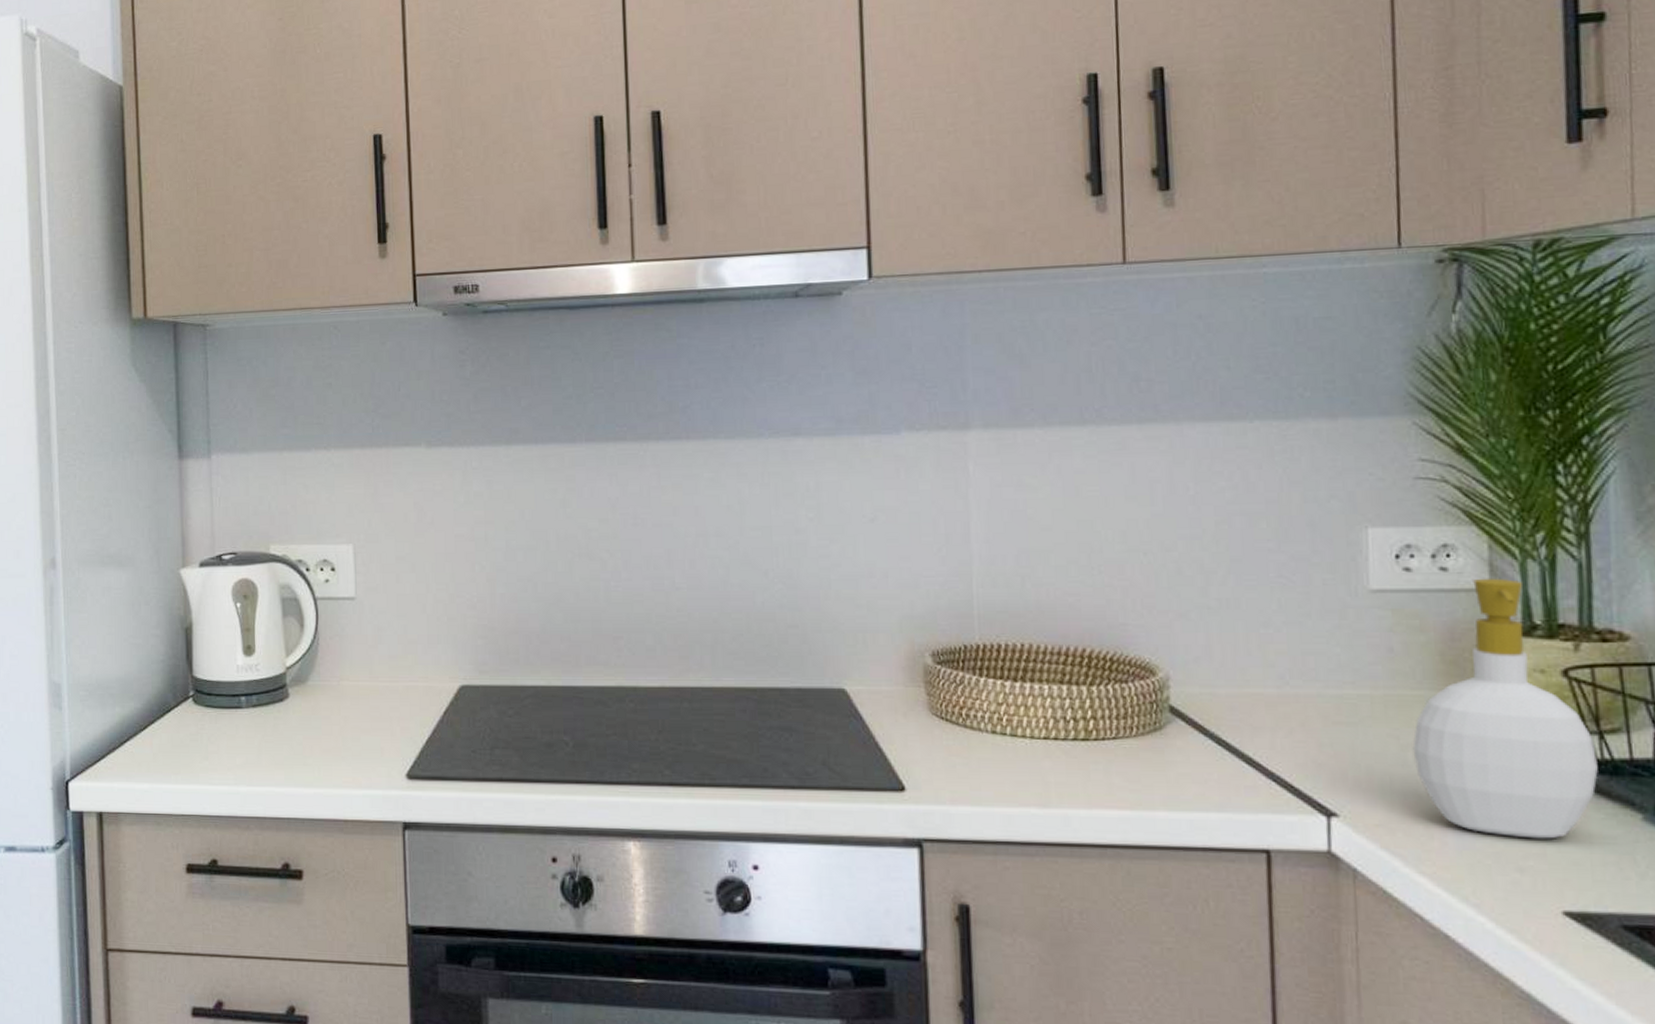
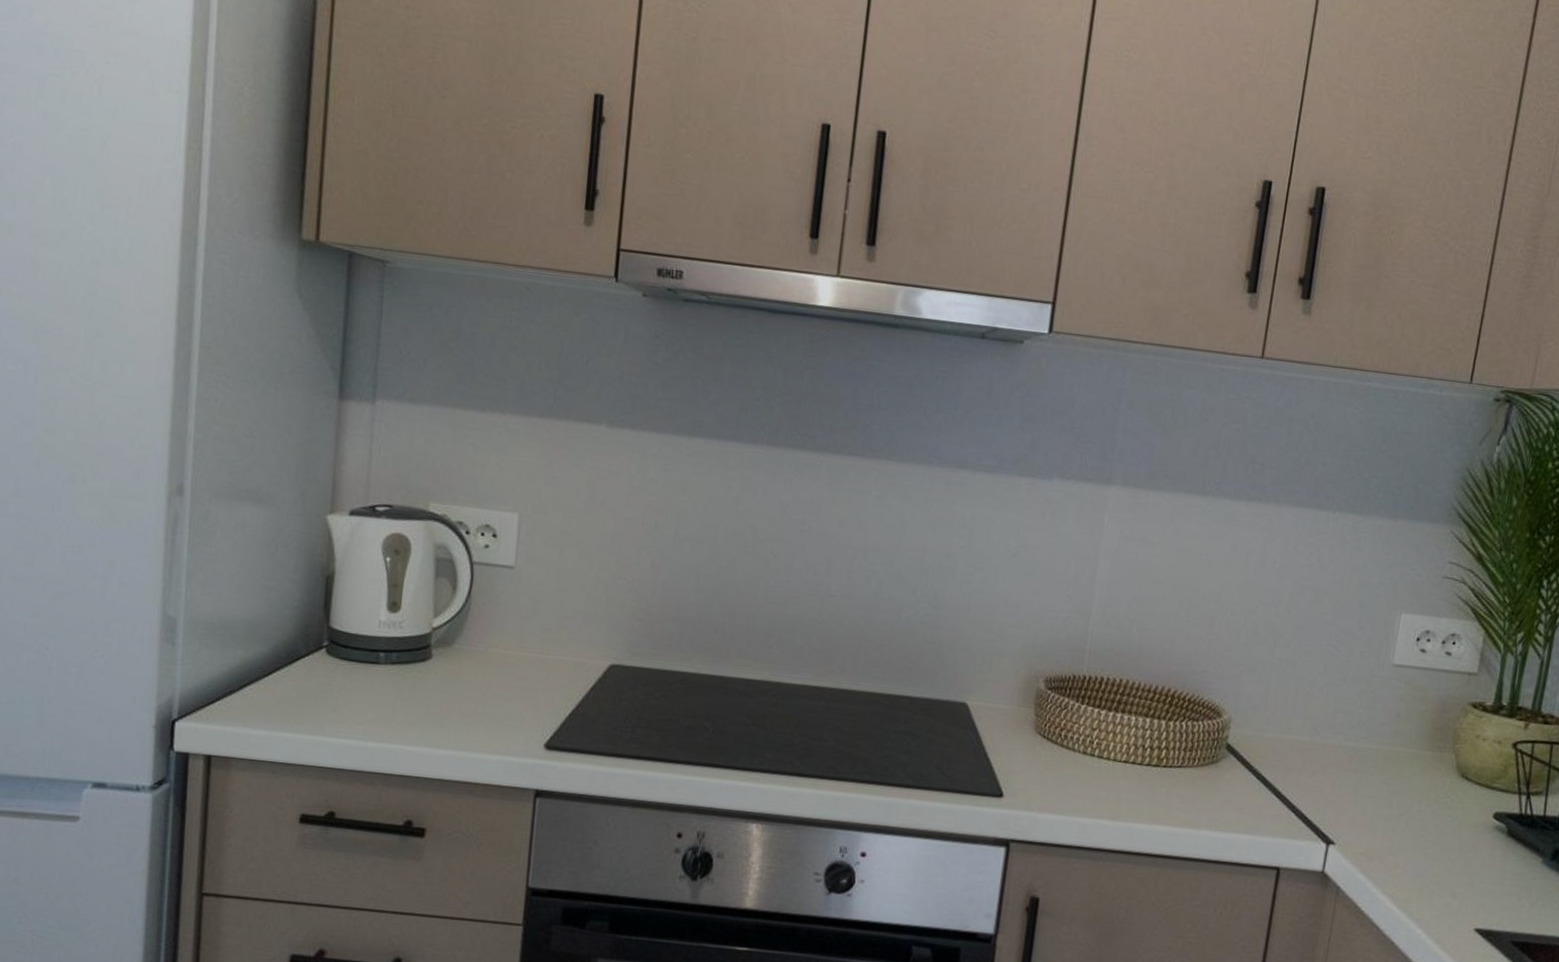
soap bottle: present [1412,578,1598,839] -> none [1397,664,1523,873]

